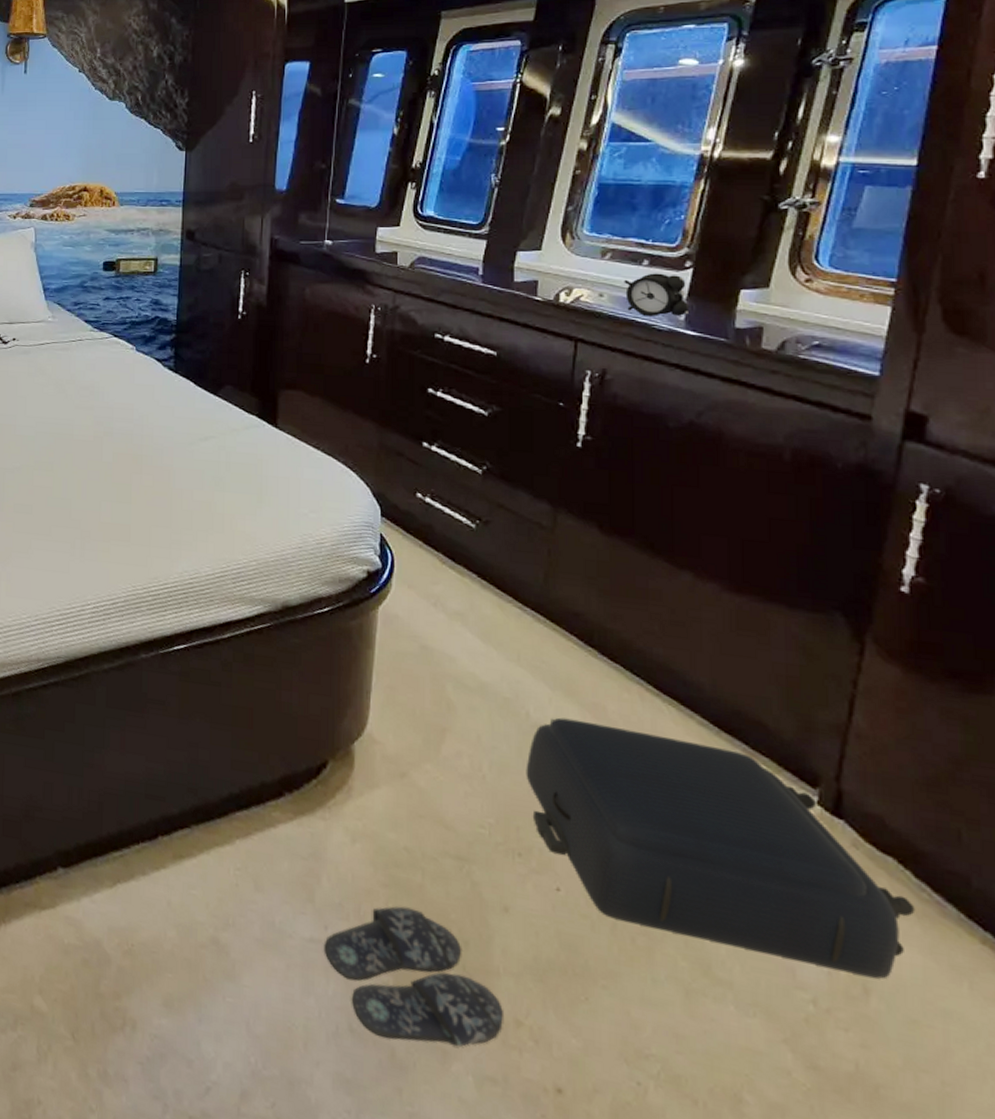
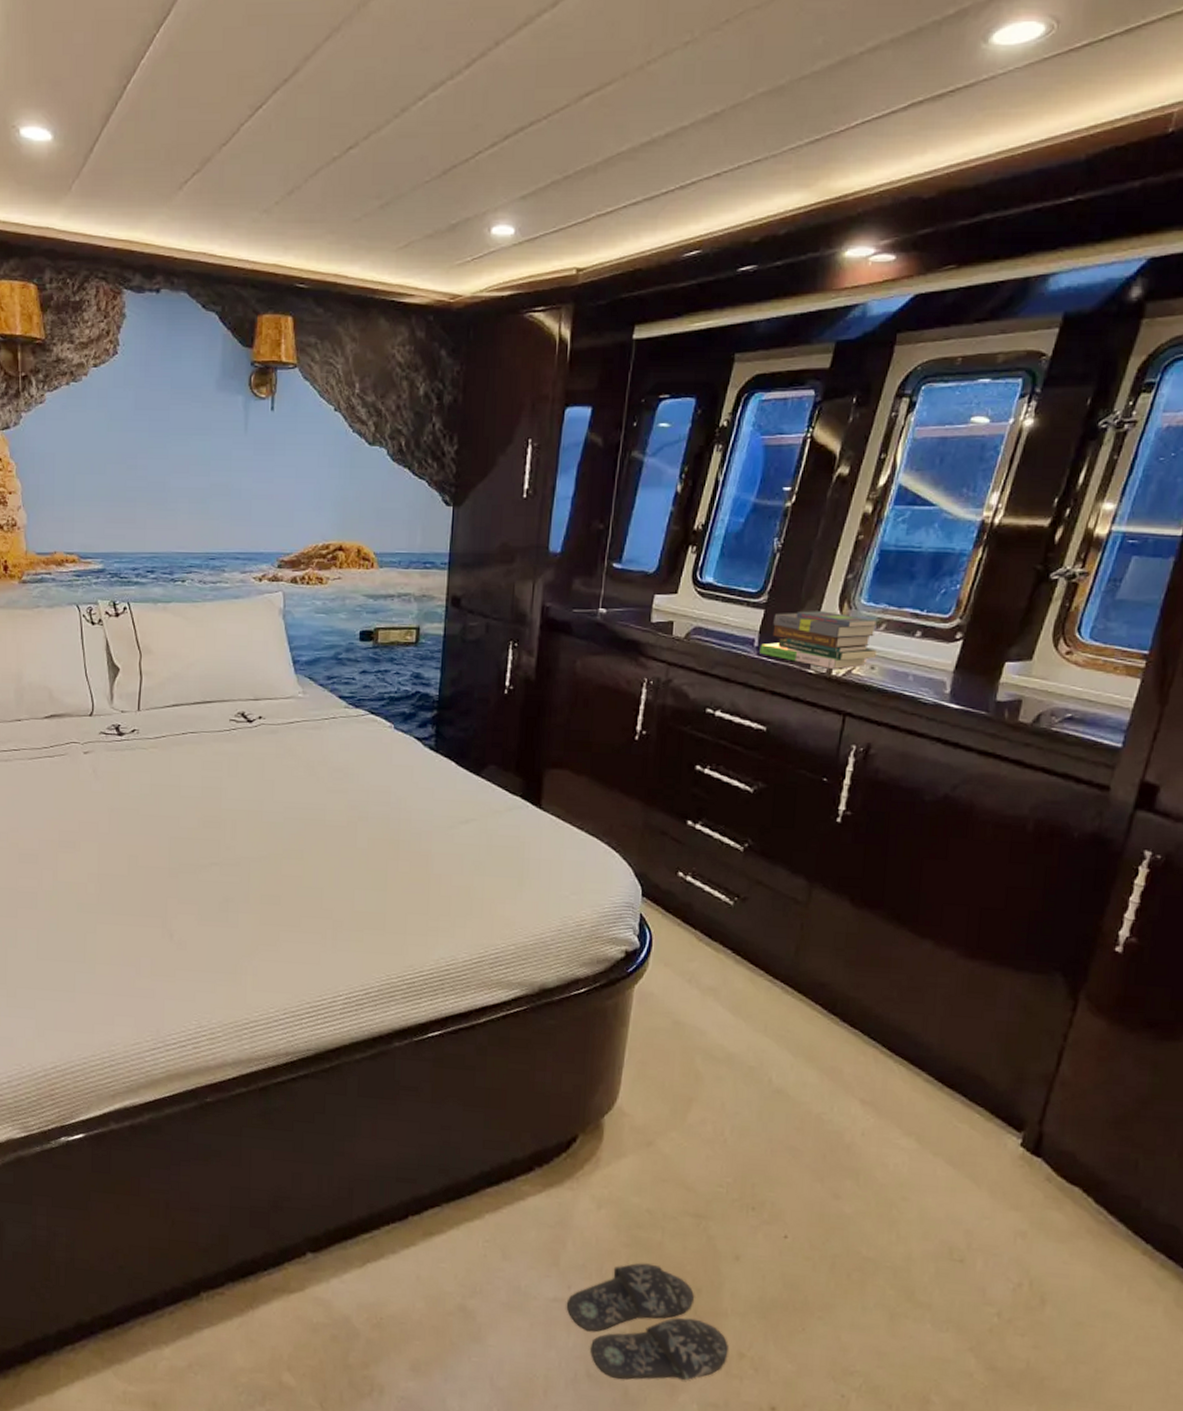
books: none [484,241,603,297] -> present [759,611,877,670]
suitcase: present [526,717,916,979] -> none [764,1082,1092,1291]
alarm clock: present [624,273,688,316] -> none [895,645,955,689]

